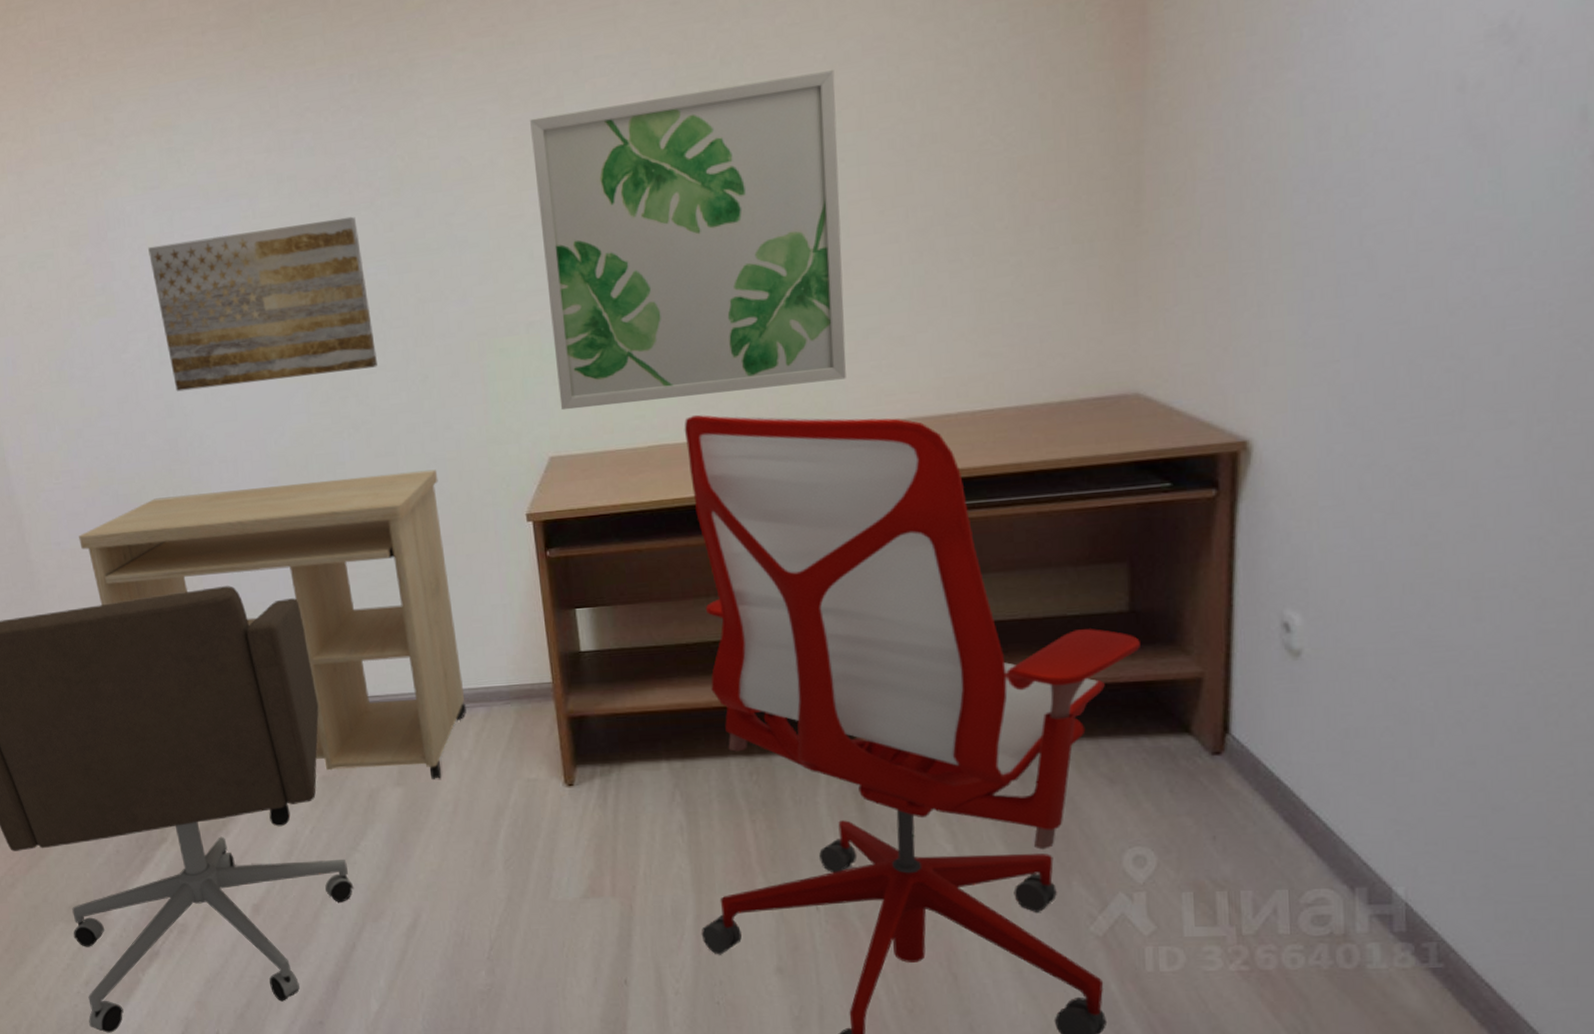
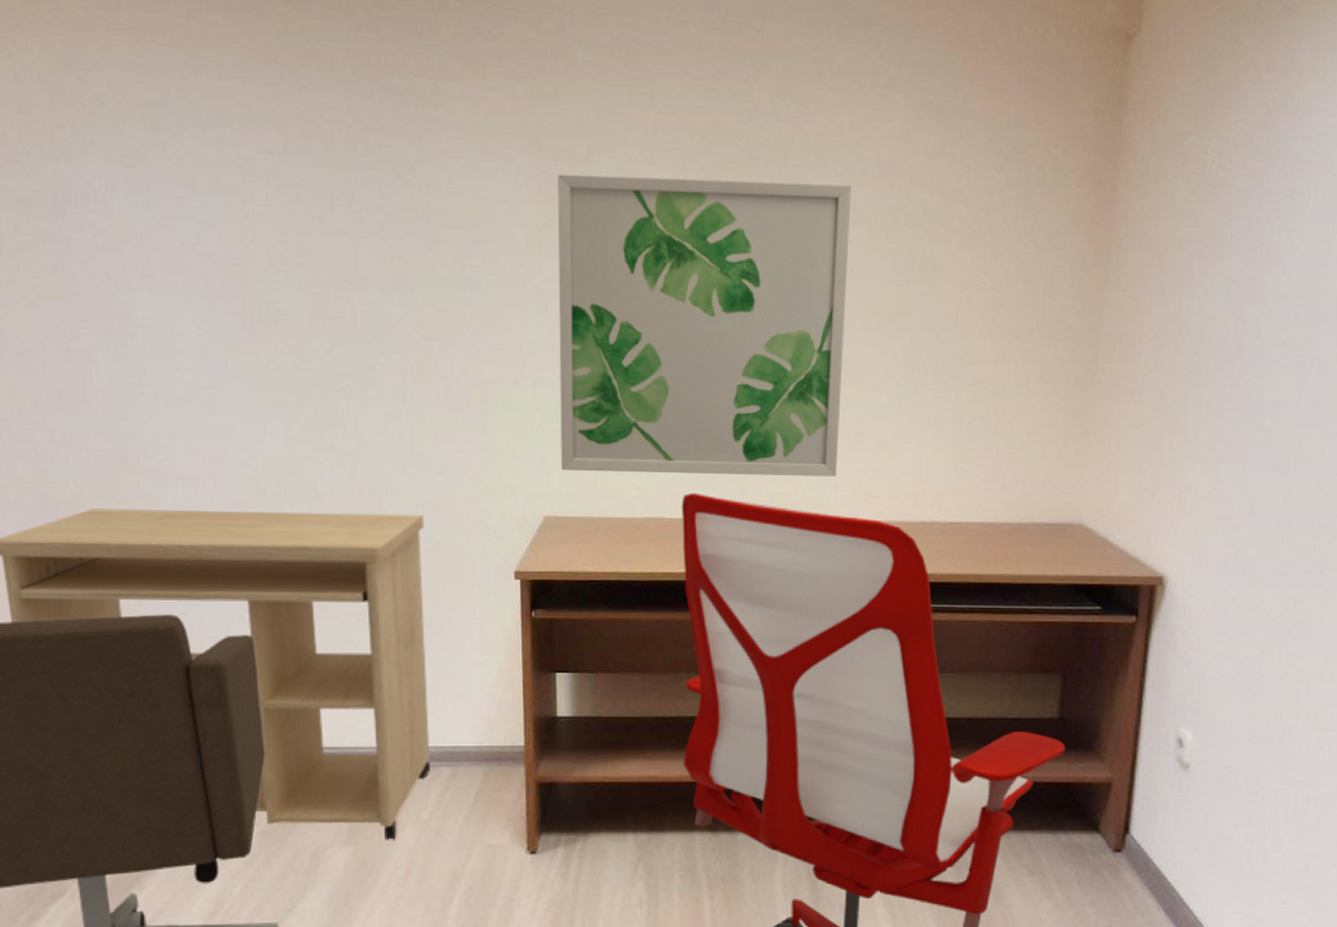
wall art: present [148,216,377,392] -> none [116,229,370,399]

